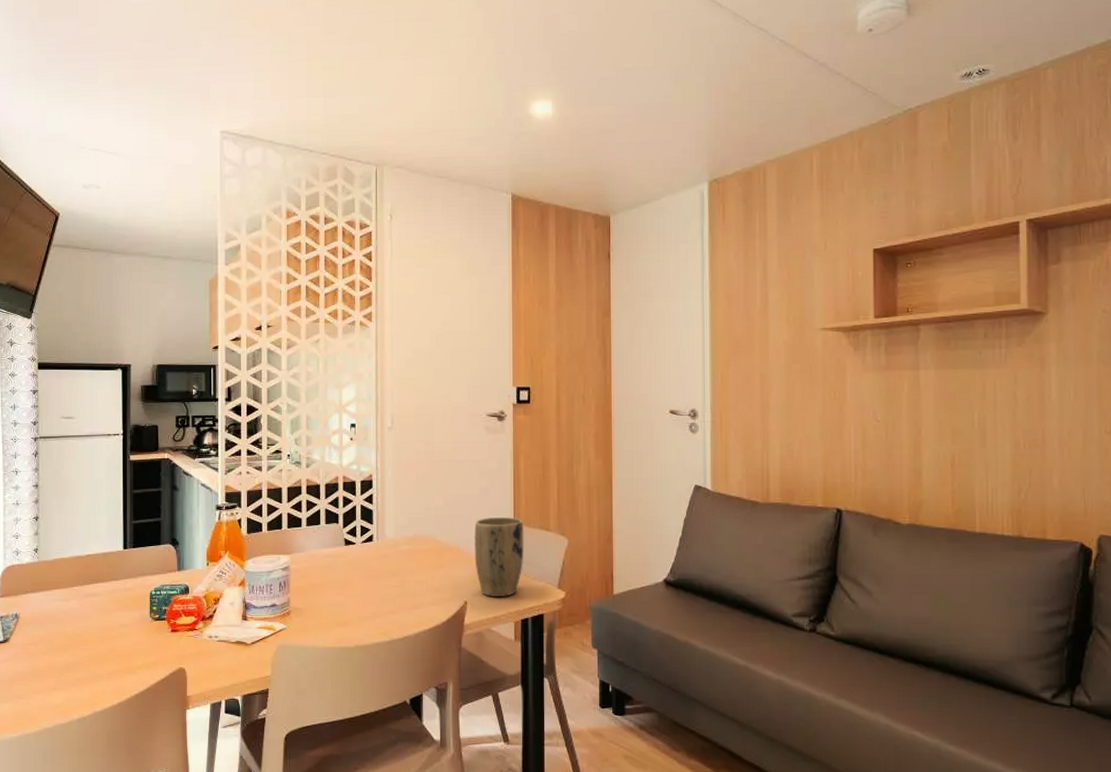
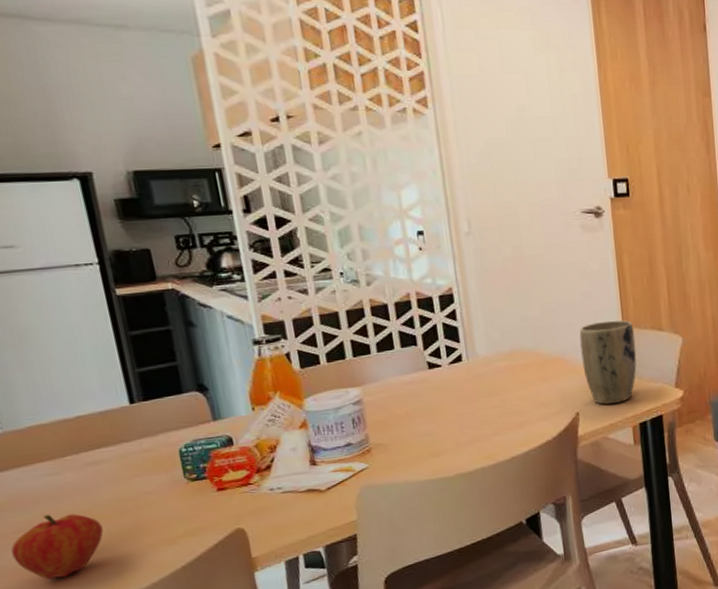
fruit: none [26,633,87,689] -> present [11,514,104,580]

